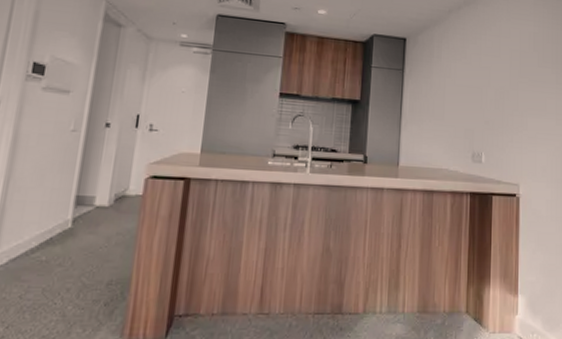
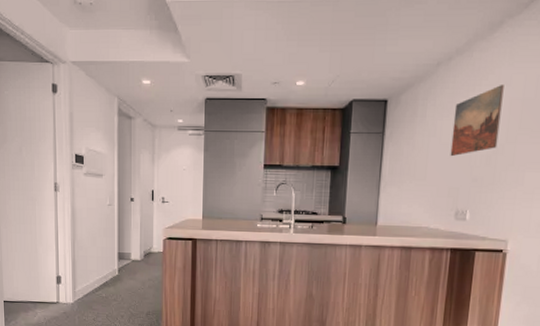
wall art: none [464,36,504,99] -> present [450,85,504,157]

